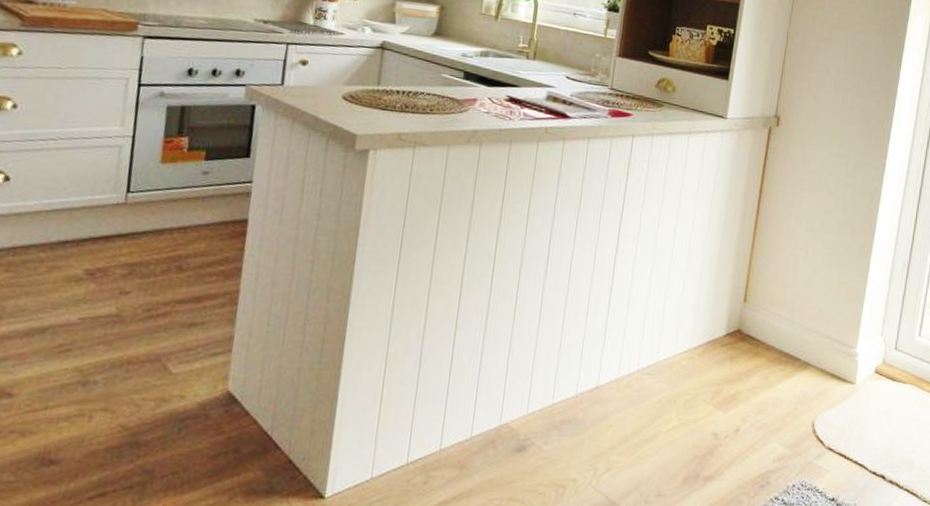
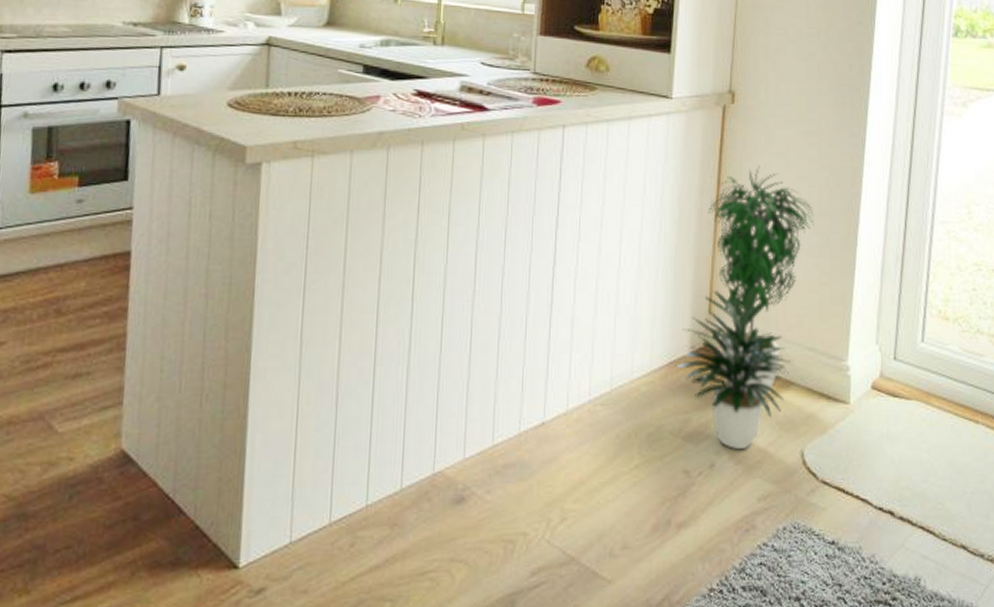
potted plant: none [713,180,838,417] -> present [676,166,815,449]

